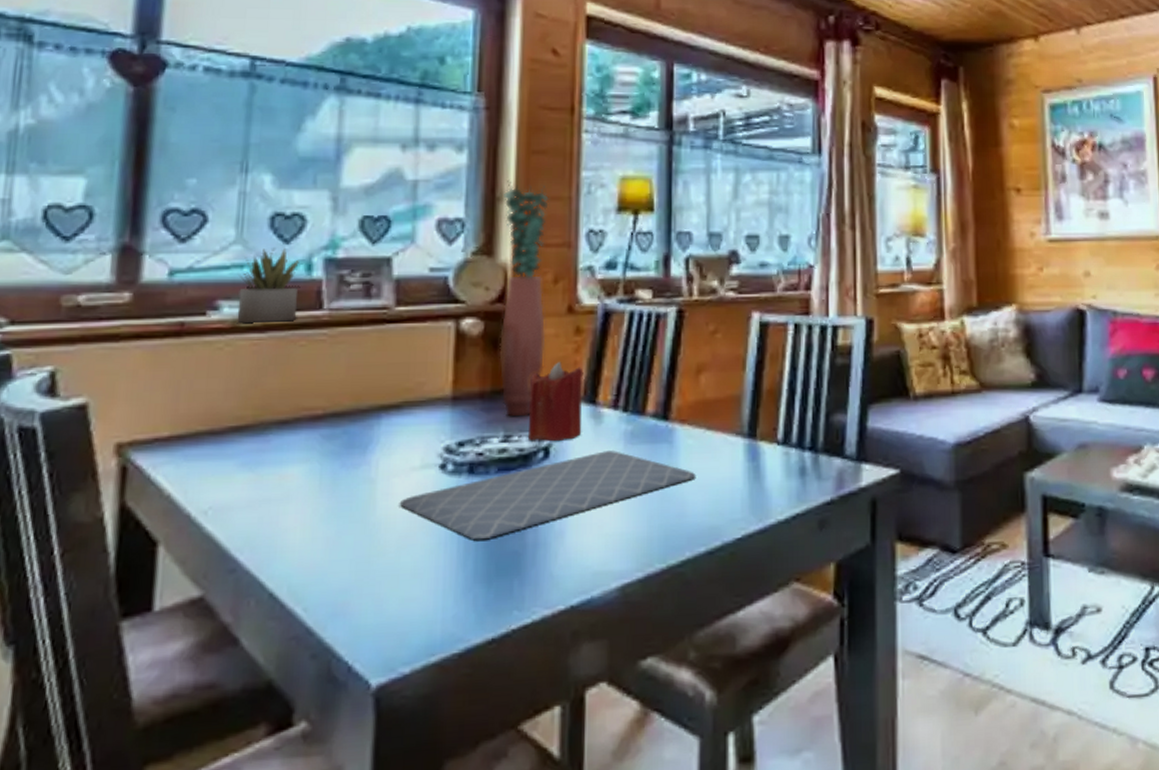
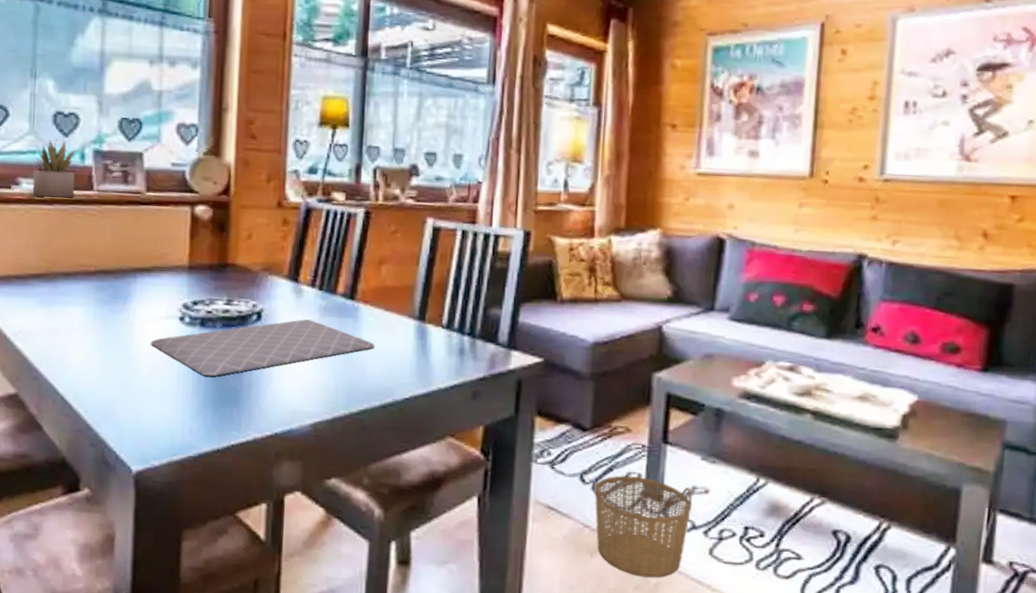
vase: present [499,179,549,417] -> none [224,94,264,287]
candle: present [528,361,584,441] -> none [245,245,289,308]
basket: none [970,601,1085,731] -> present [593,475,693,578]

